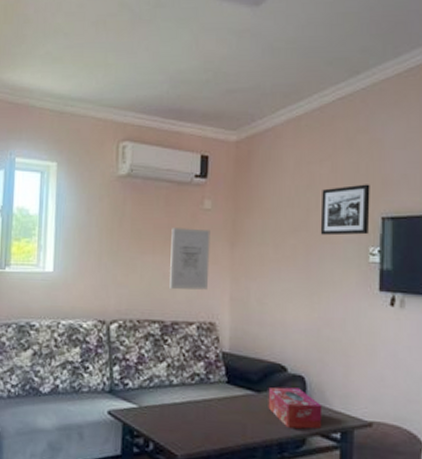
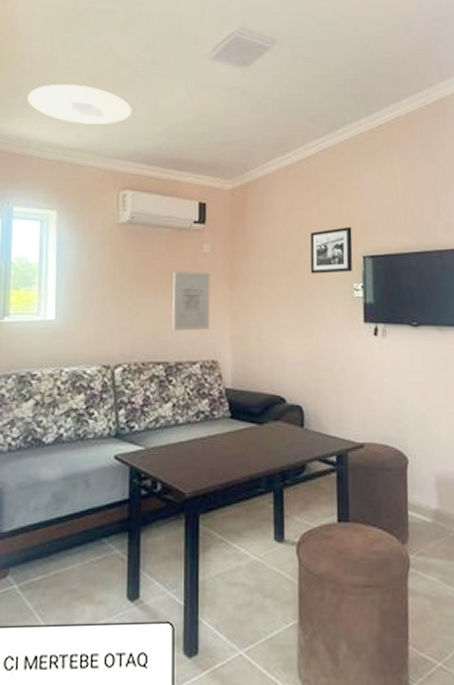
ceiling light: none [31,31,135,73] -> present [27,84,132,125]
tissue box: present [268,387,323,429] -> none [269,417,320,456]

